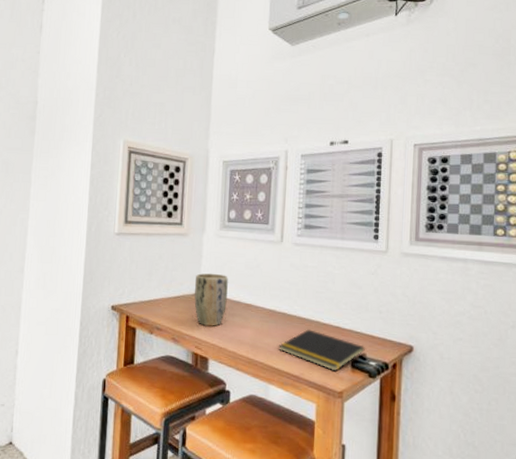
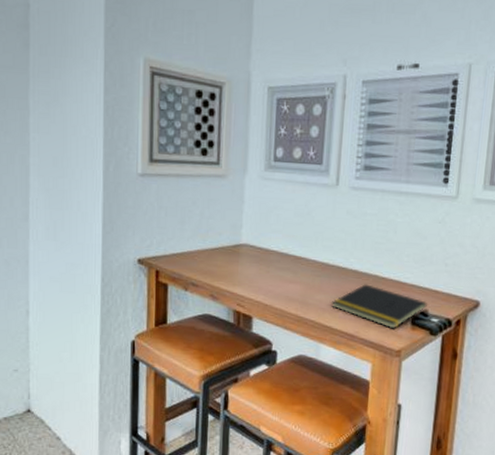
plant pot: present [194,273,228,326] -> none [235,221,275,282]

